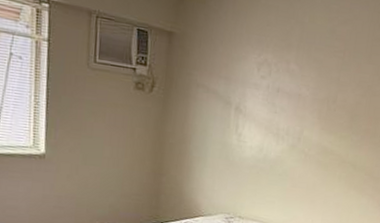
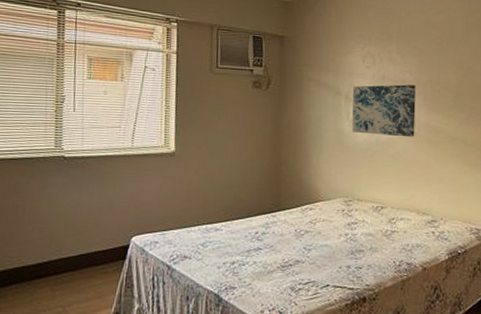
wall art: none [240,96,311,157] -> present [352,84,416,138]

